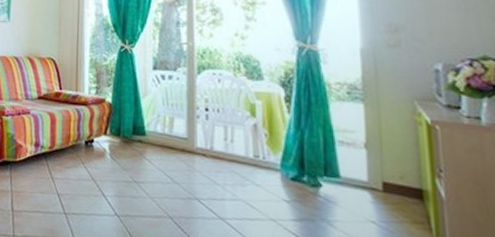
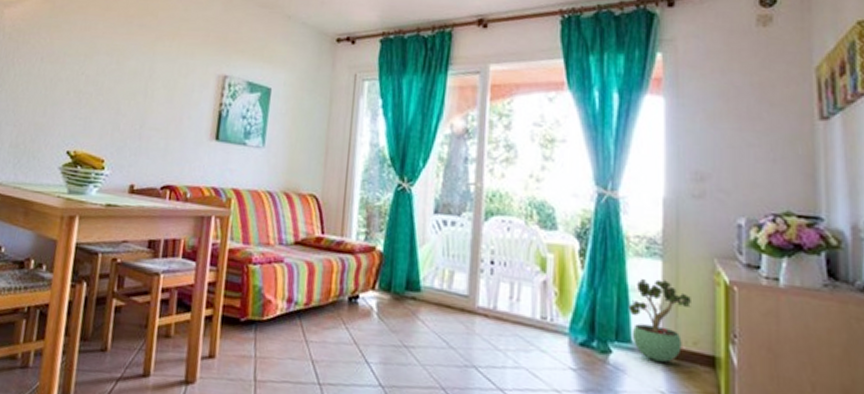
potted plant: none [334,121,395,195] -> present [628,279,691,362]

